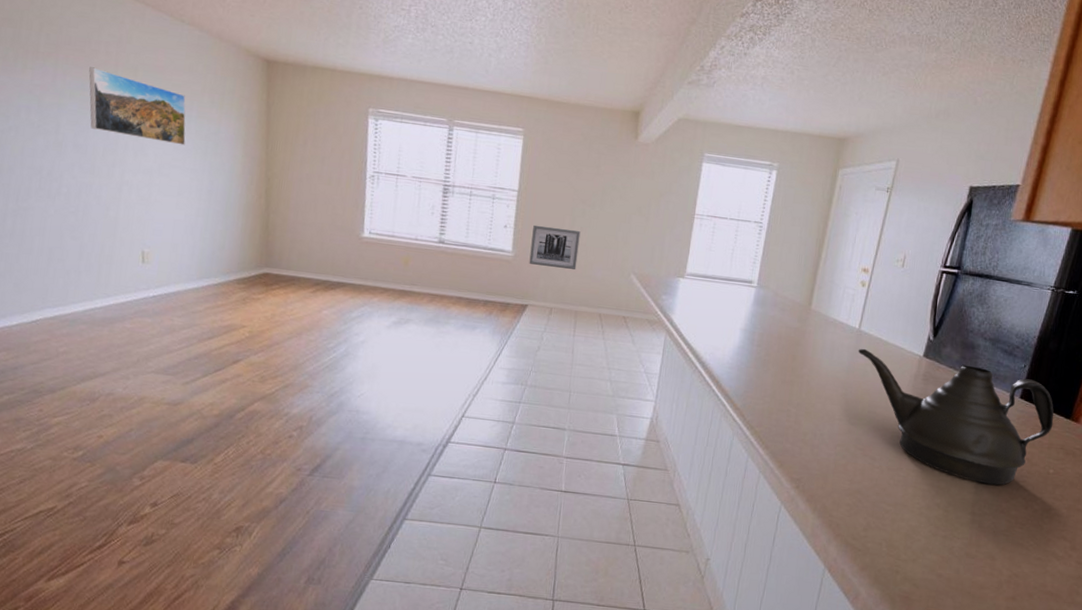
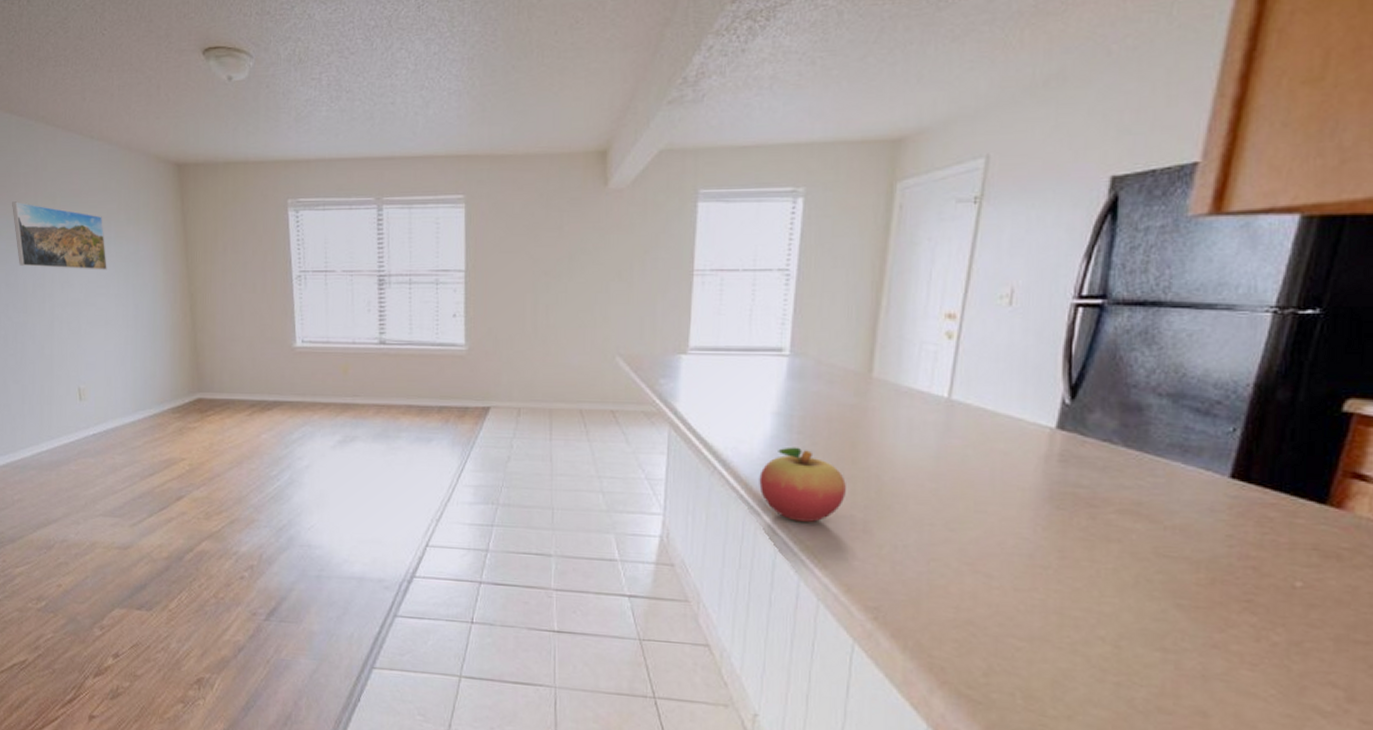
wall art: present [529,225,581,270] -> none [487,309,547,359]
fruit: none [726,355,787,414] -> present [759,447,846,522]
teapot: present [858,348,1054,485] -> none [950,424,1296,608]

